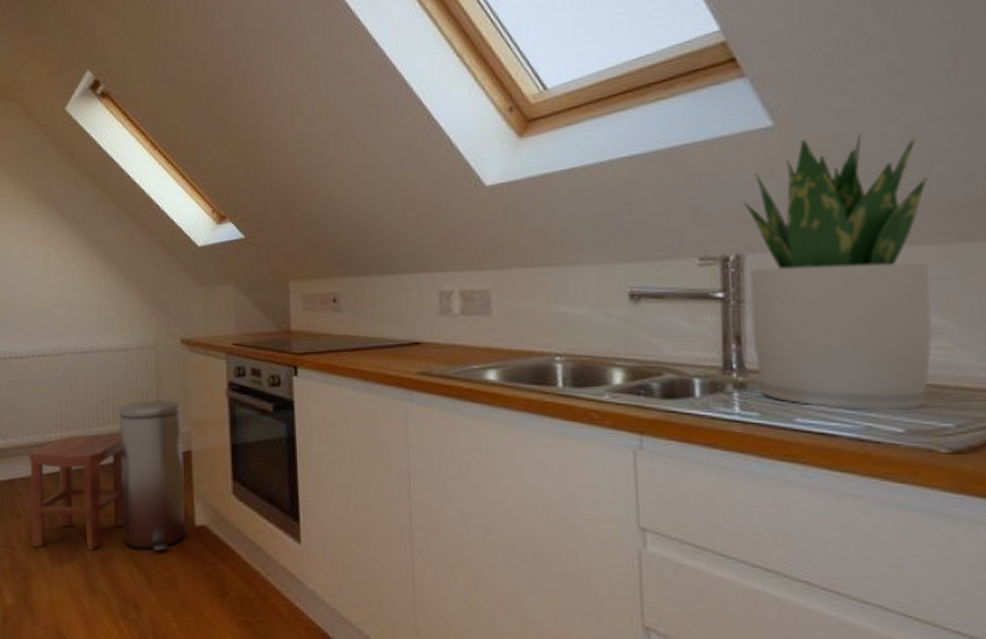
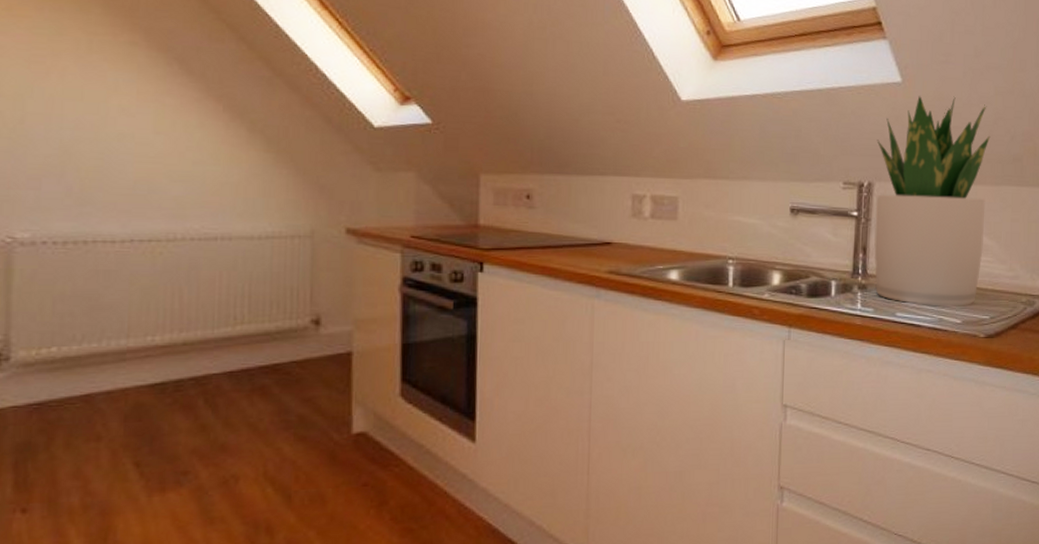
stool: present [28,434,124,551] -> none [116,336,260,475]
pedal bin: present [119,400,186,551] -> none [255,296,342,466]

